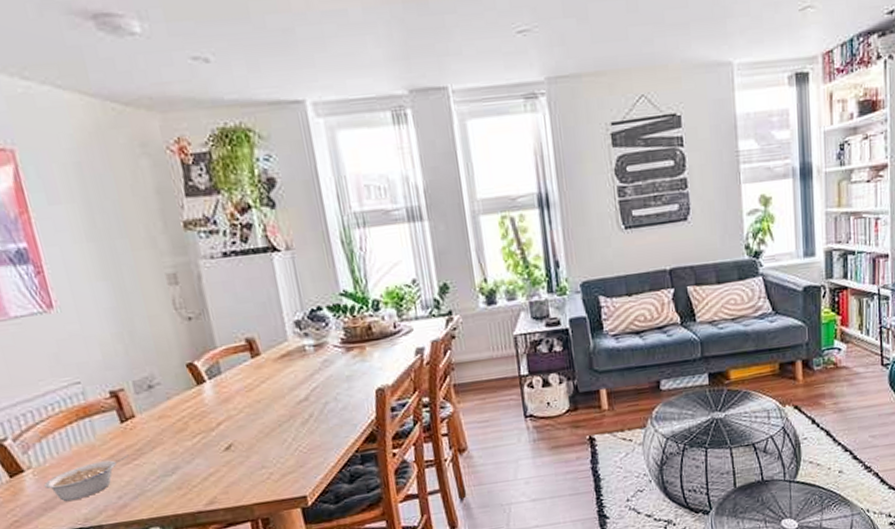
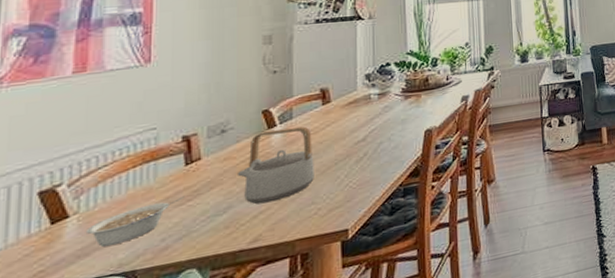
teapot: none [177,382,260,466] -> present [238,126,314,204]

